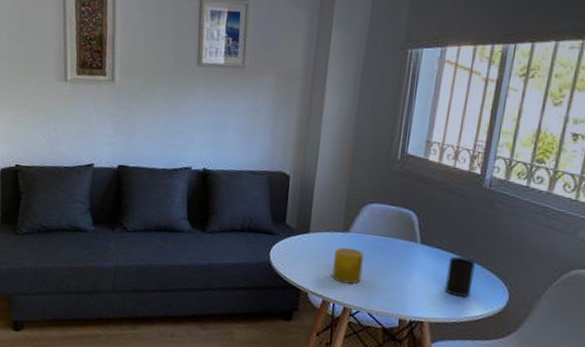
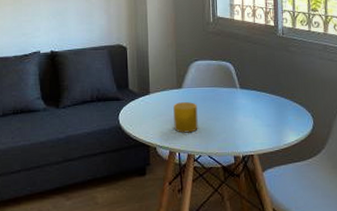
cup: present [444,256,475,297] -> none [263,95,285,129]

